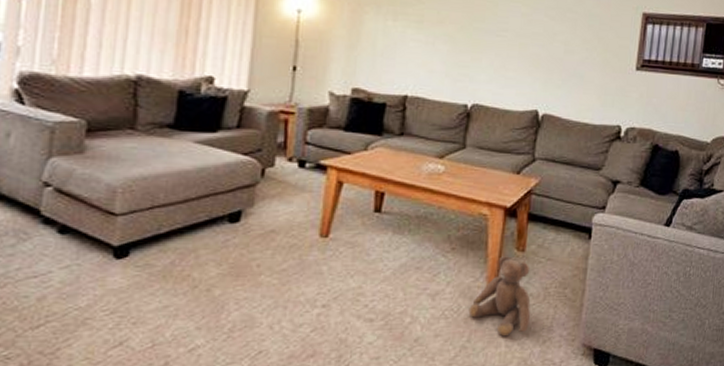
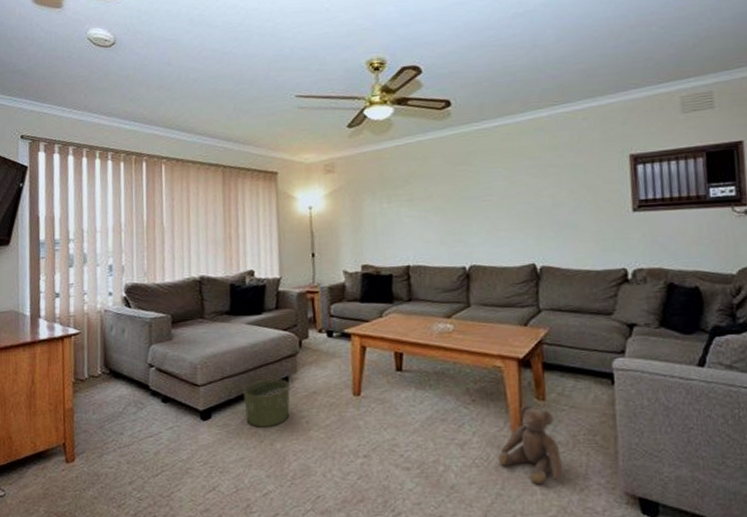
basket: none [178,211,244,270] -> present [243,378,291,428]

